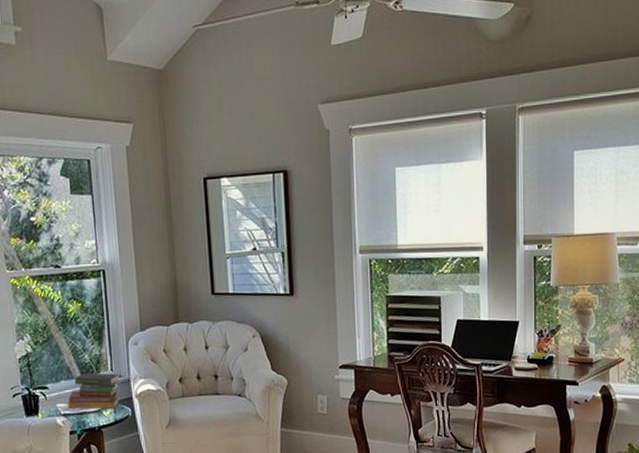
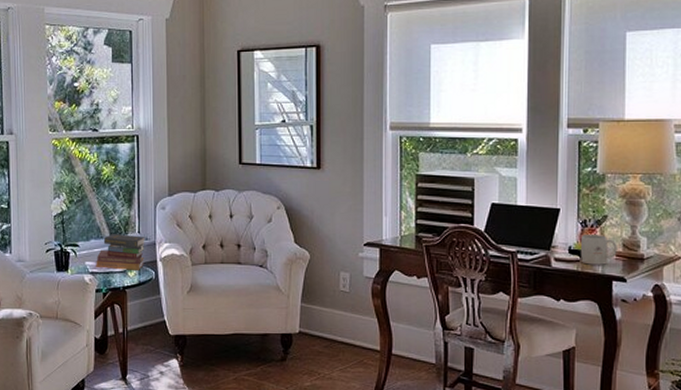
mug: none [537,343,570,372] -> present [580,235,617,265]

